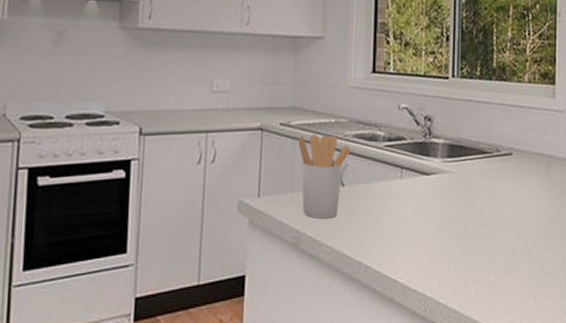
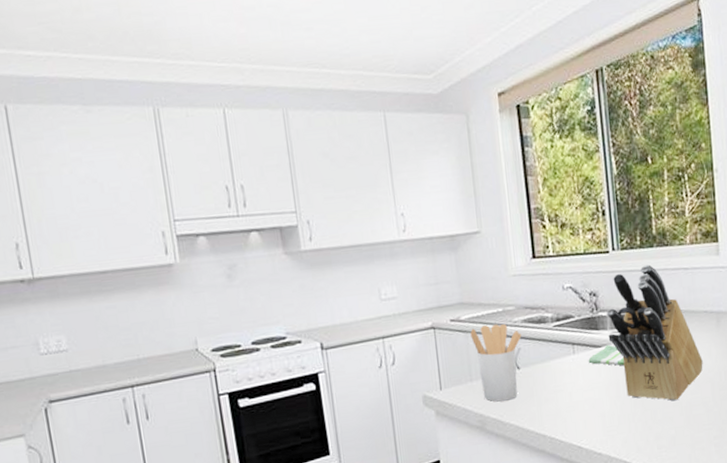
dish towel: none [415,174,451,198] -> present [588,345,624,366]
knife block: none [438,97,530,244] -> present [606,264,703,401]

